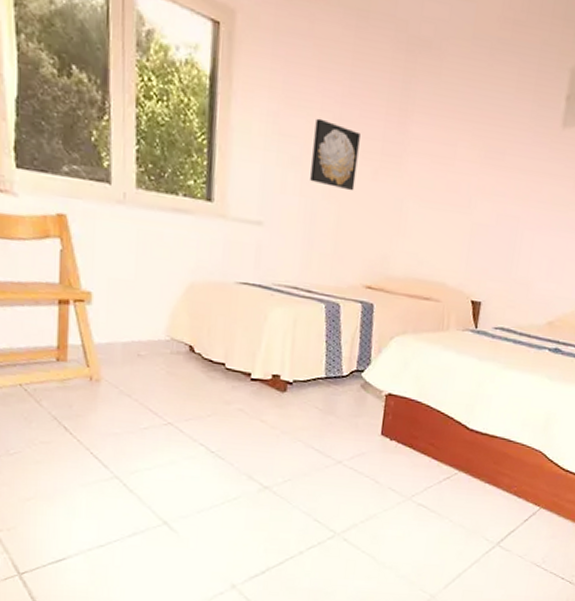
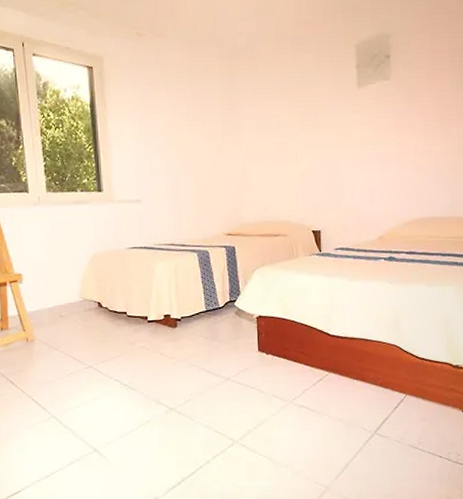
wall art: present [310,118,360,191] -> none [170,117,206,165]

